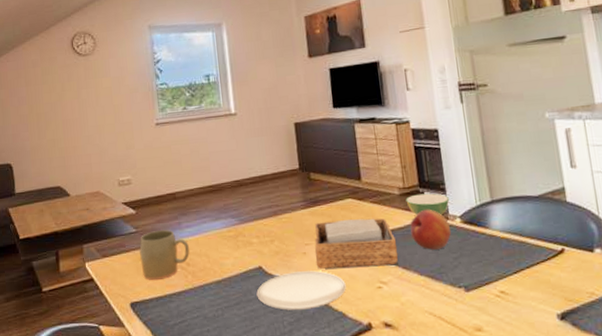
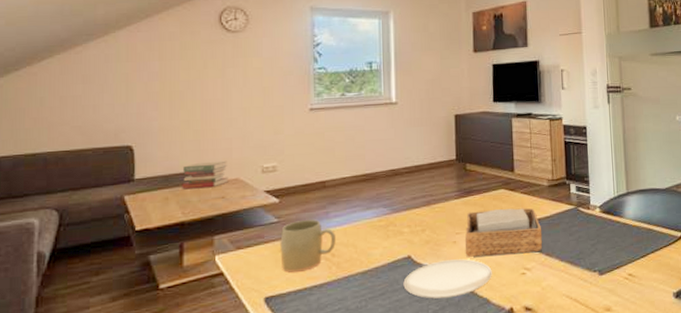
books: none [53,175,91,202] -> present [182,160,229,190]
bowl: present [405,193,450,216] -> none [553,185,592,206]
fruit: present [410,210,452,250] -> none [555,200,591,238]

